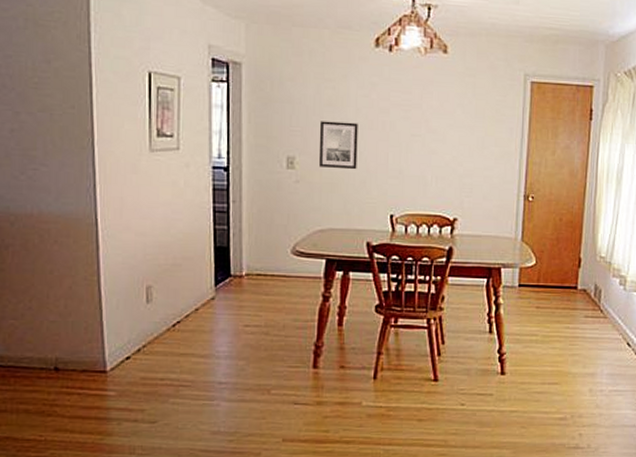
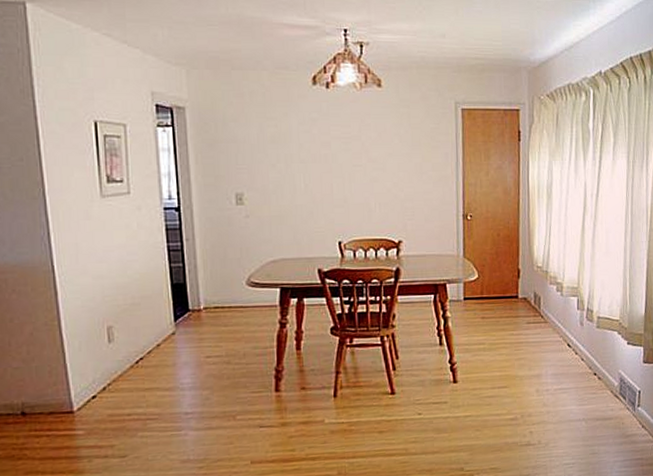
wall art: present [318,121,358,170] -> none [264,157,304,202]

